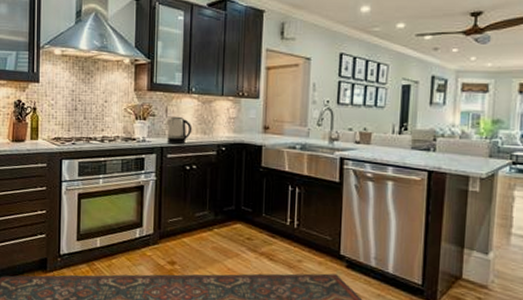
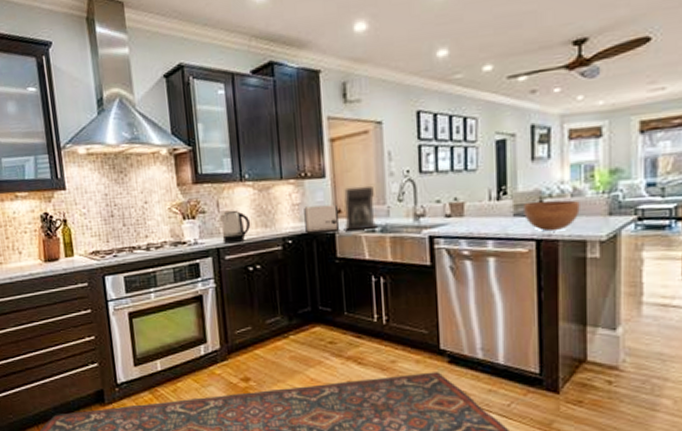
toaster: none [238,121,269,146] -> present [304,204,341,235]
coffee maker: none [271,109,299,146] -> present [344,185,379,230]
bowl: none [420,138,467,166] -> present [524,200,580,232]

